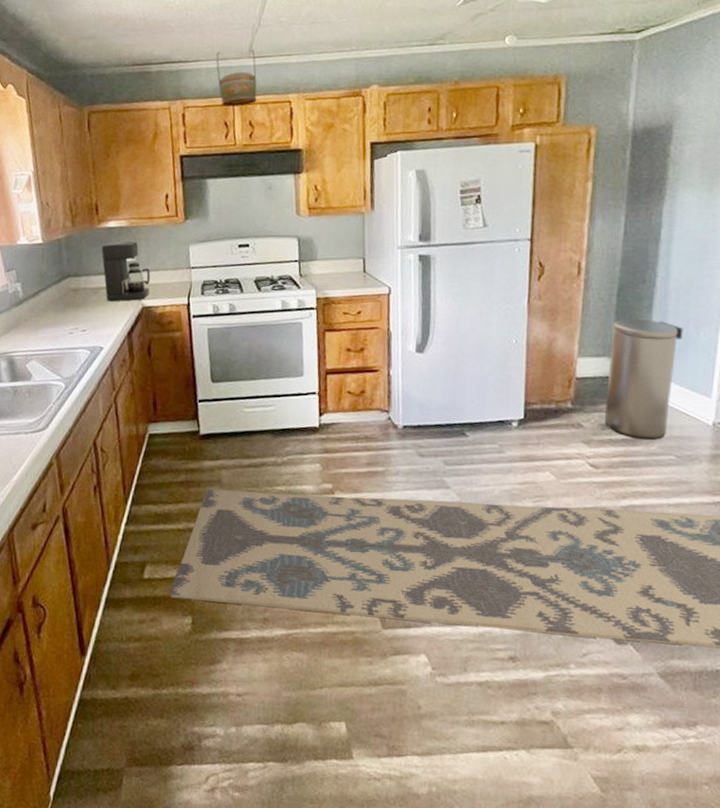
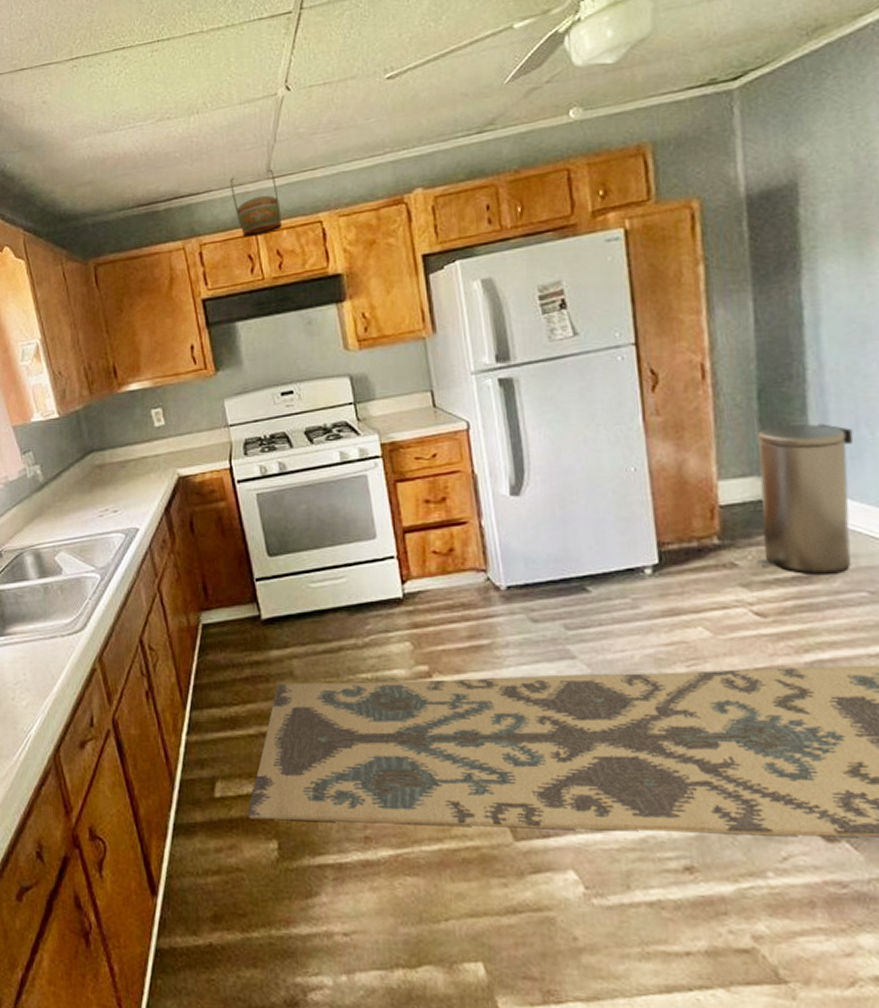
coffee maker: present [101,240,151,302] -> none [124,402,185,475]

